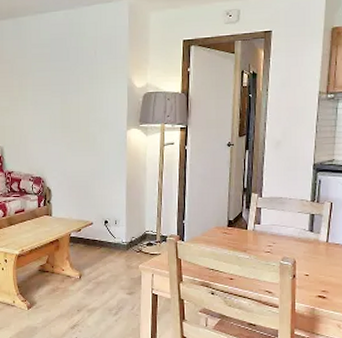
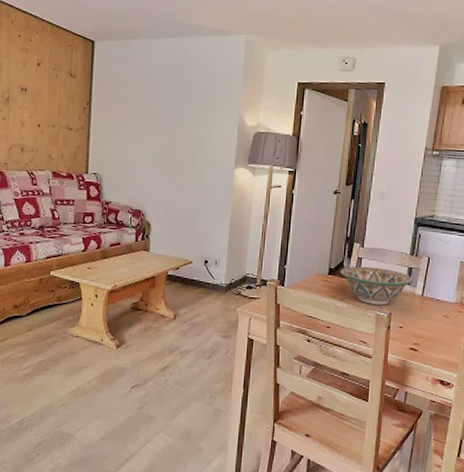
decorative bowl: none [240,216,316,254] -> present [340,266,413,305]

